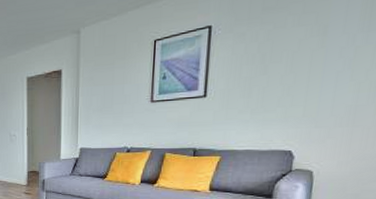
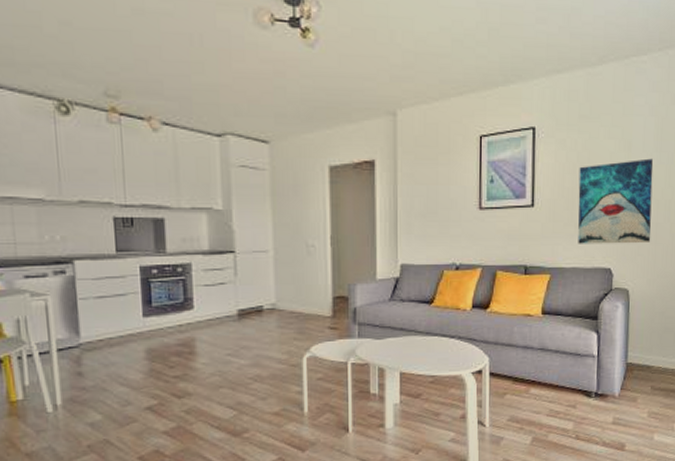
wall art: none [253,40,357,129] -> present [578,158,654,244]

